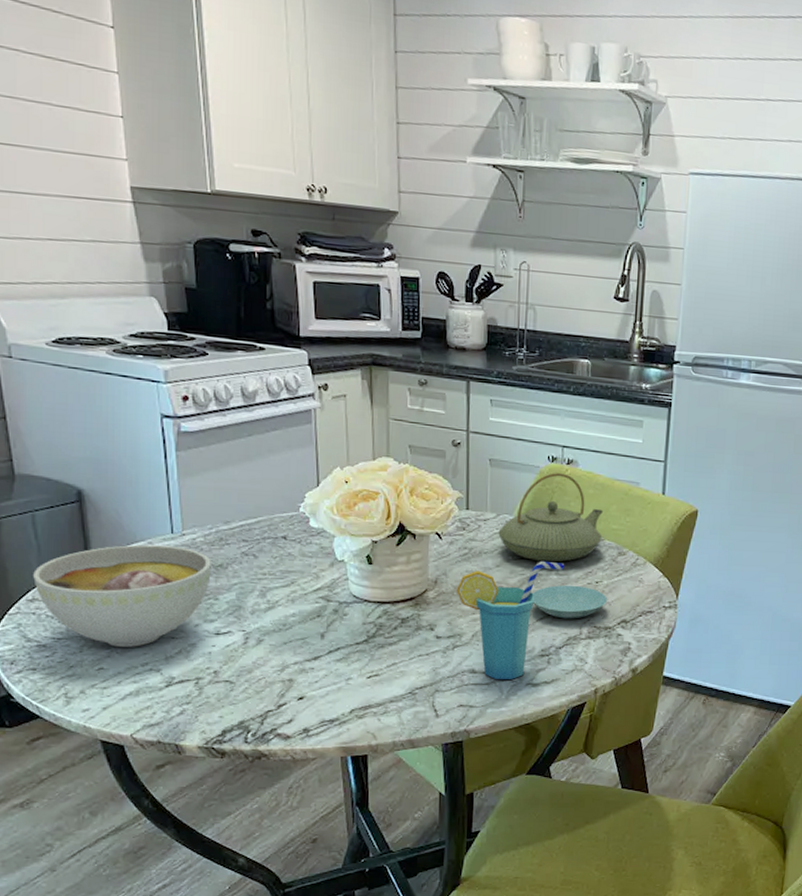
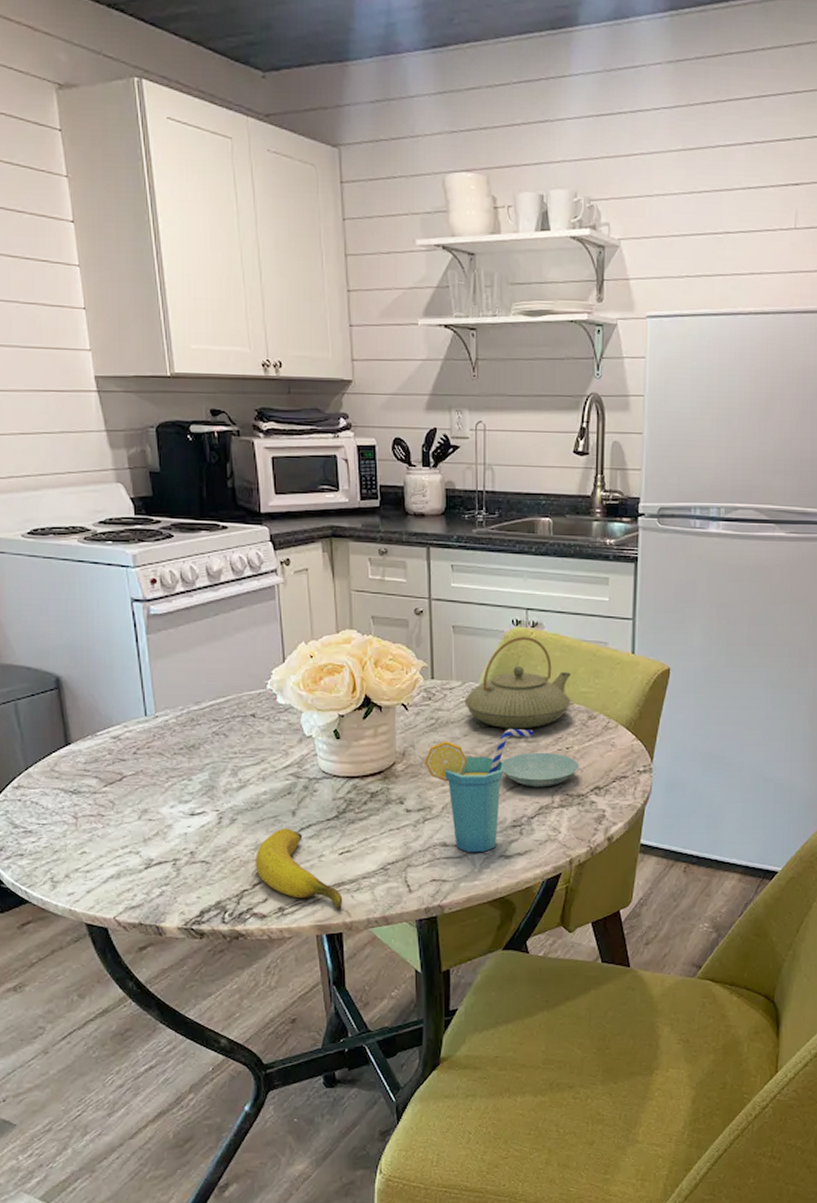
bowl: present [33,544,211,647] -> none [18,728,184,830]
banana: none [281,651,369,733] -> present [255,829,343,910]

